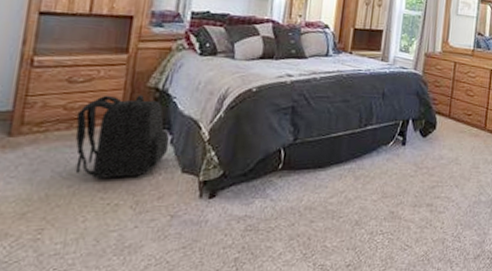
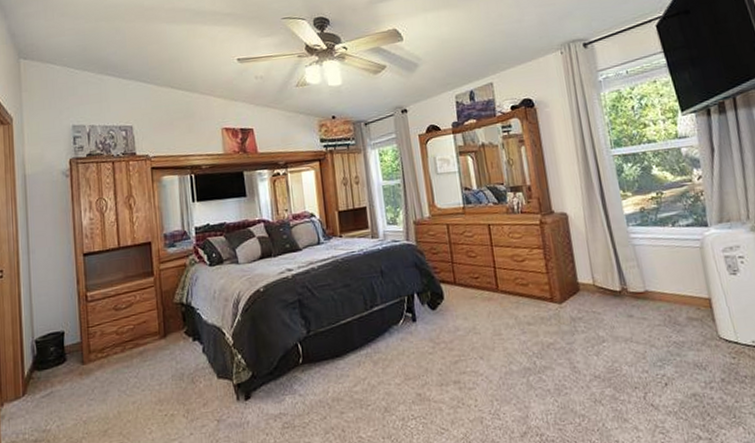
backpack: present [75,95,170,178] -> none [126,311,203,393]

